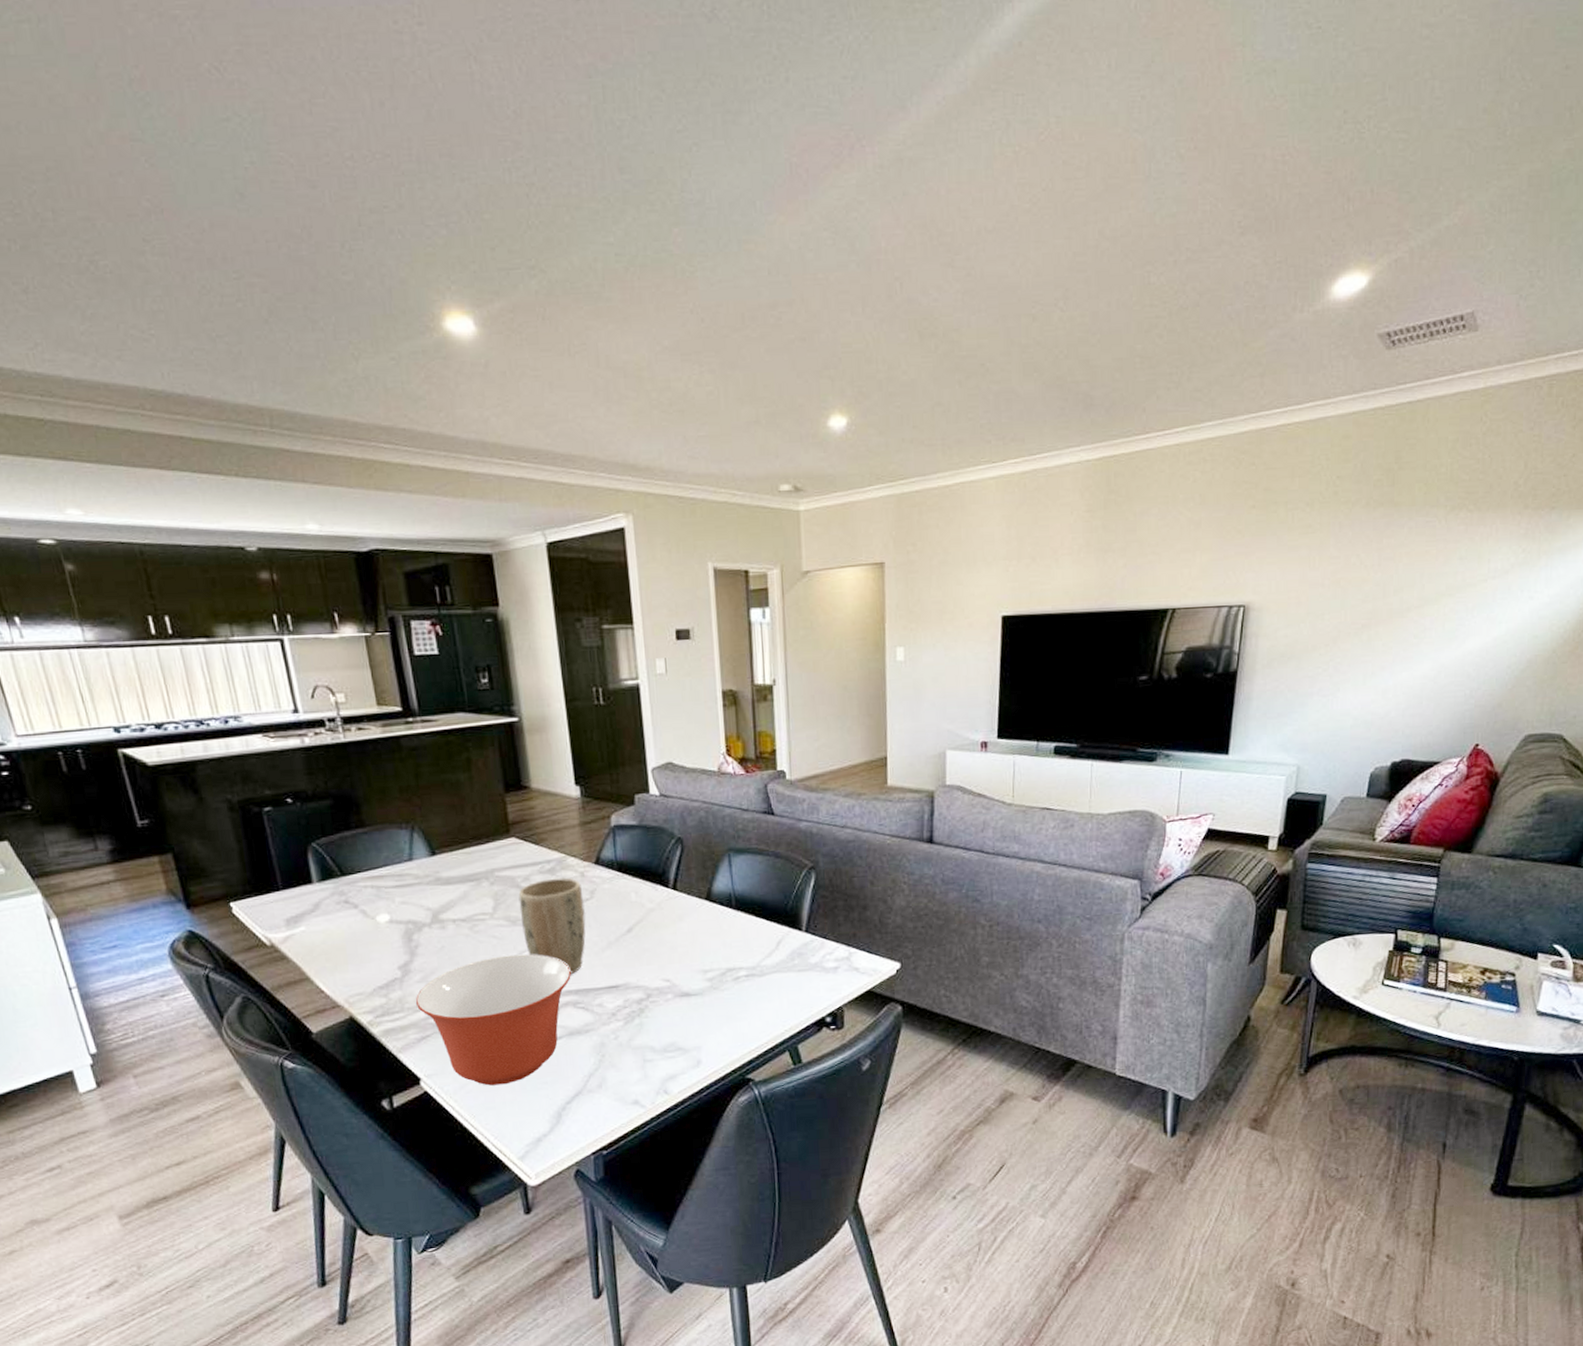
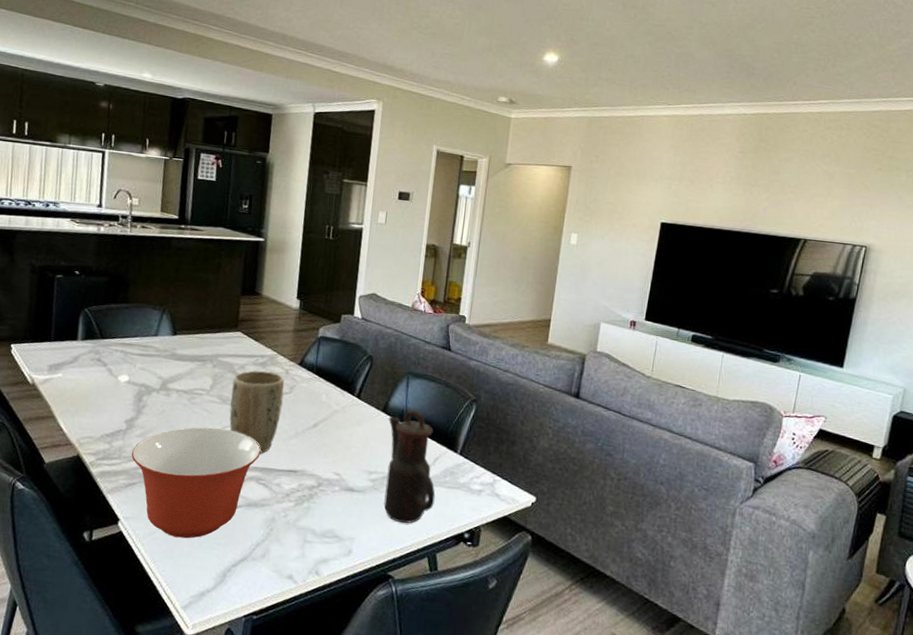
teapot: none [714,890,786,1020] -> present [384,409,436,524]

